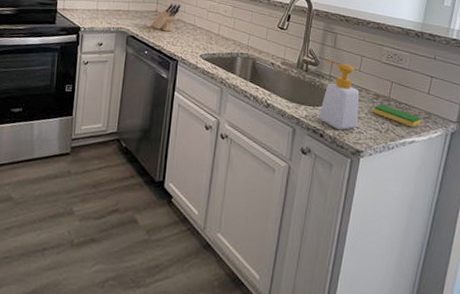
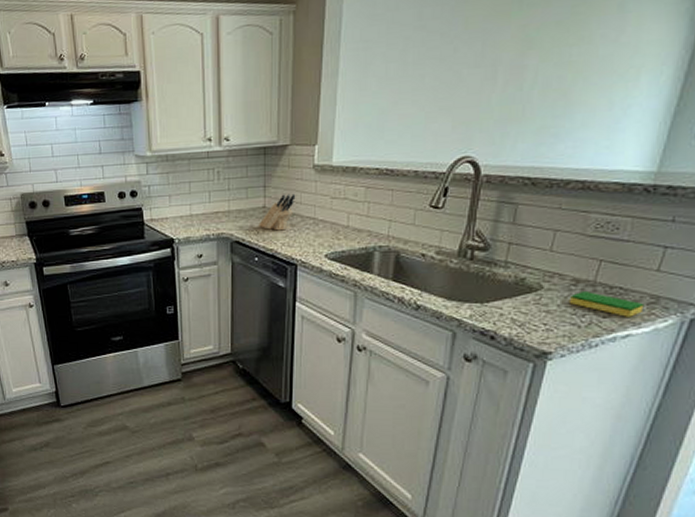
soap bottle: present [319,60,360,130] -> none [489,242,550,329]

